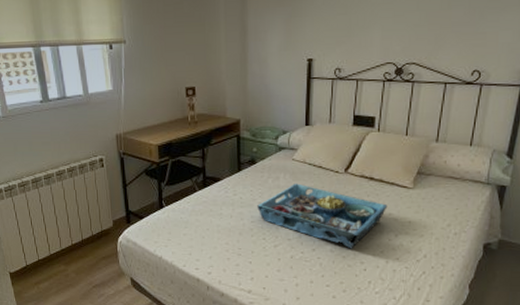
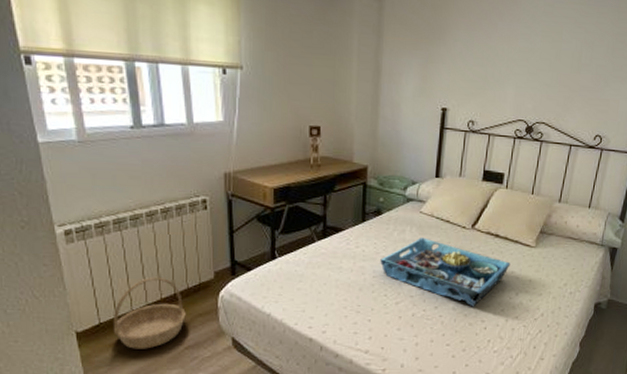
basket: none [36,226,92,287] -> present [113,276,186,349]

